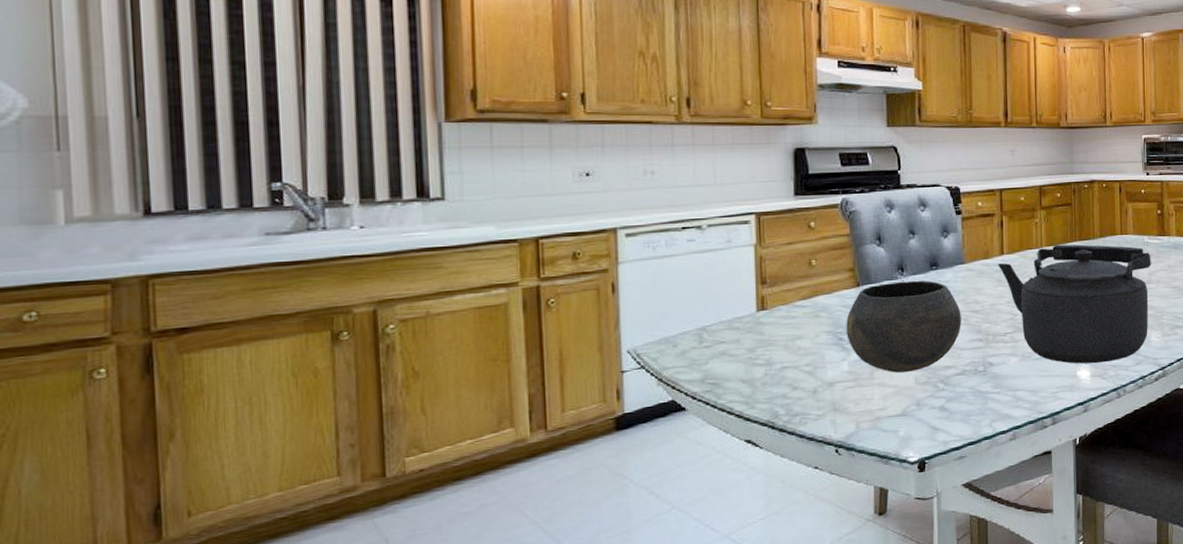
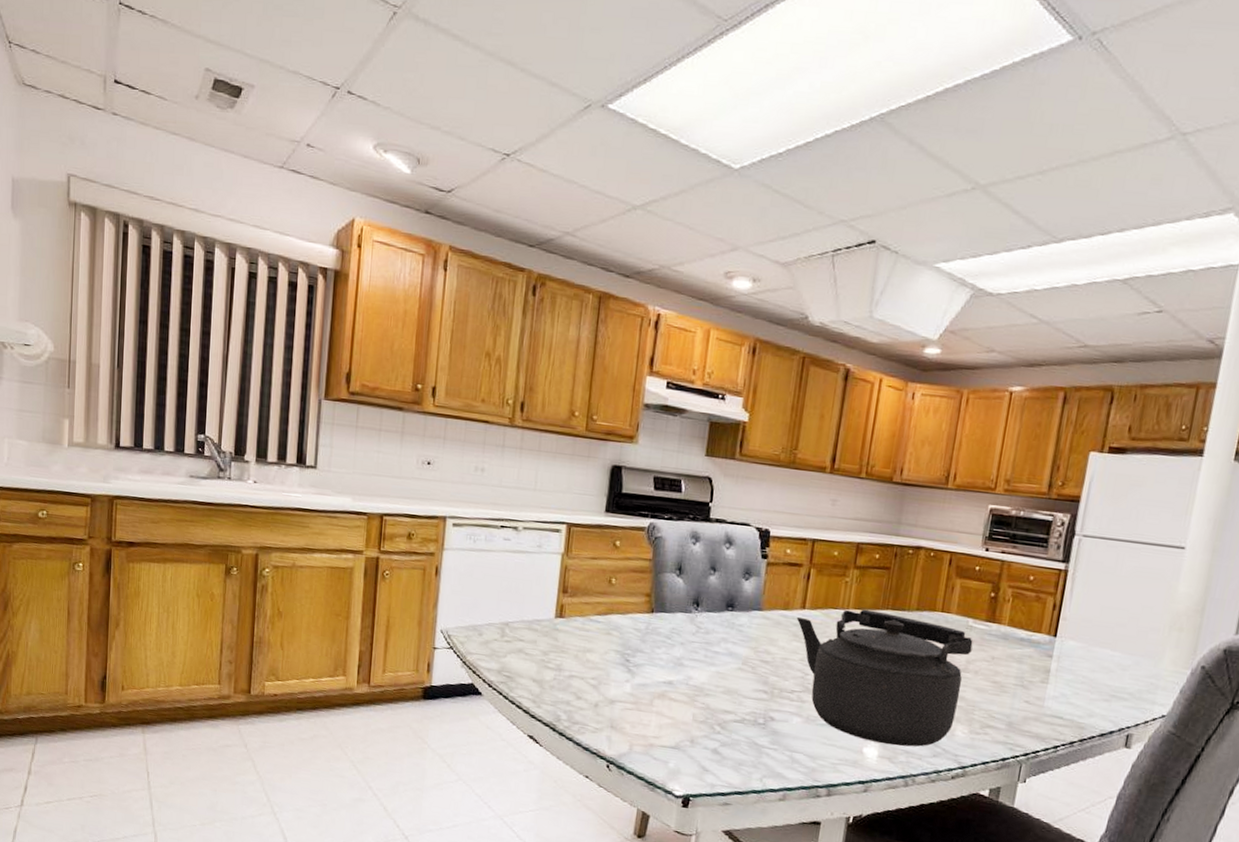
bowl: present [846,280,962,373] -> none [633,614,750,708]

